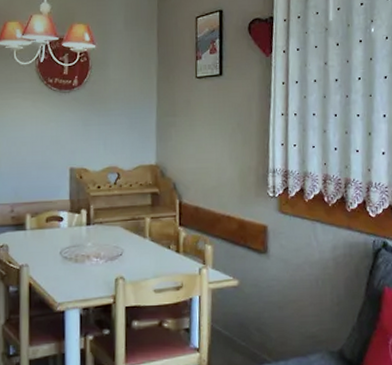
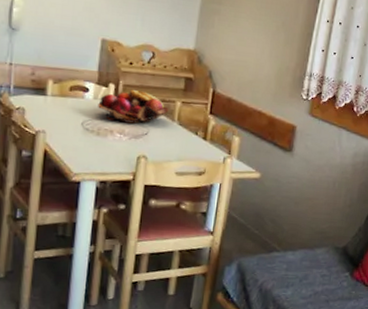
fruit basket: none [73,212,140,246] -> present [98,89,169,124]

